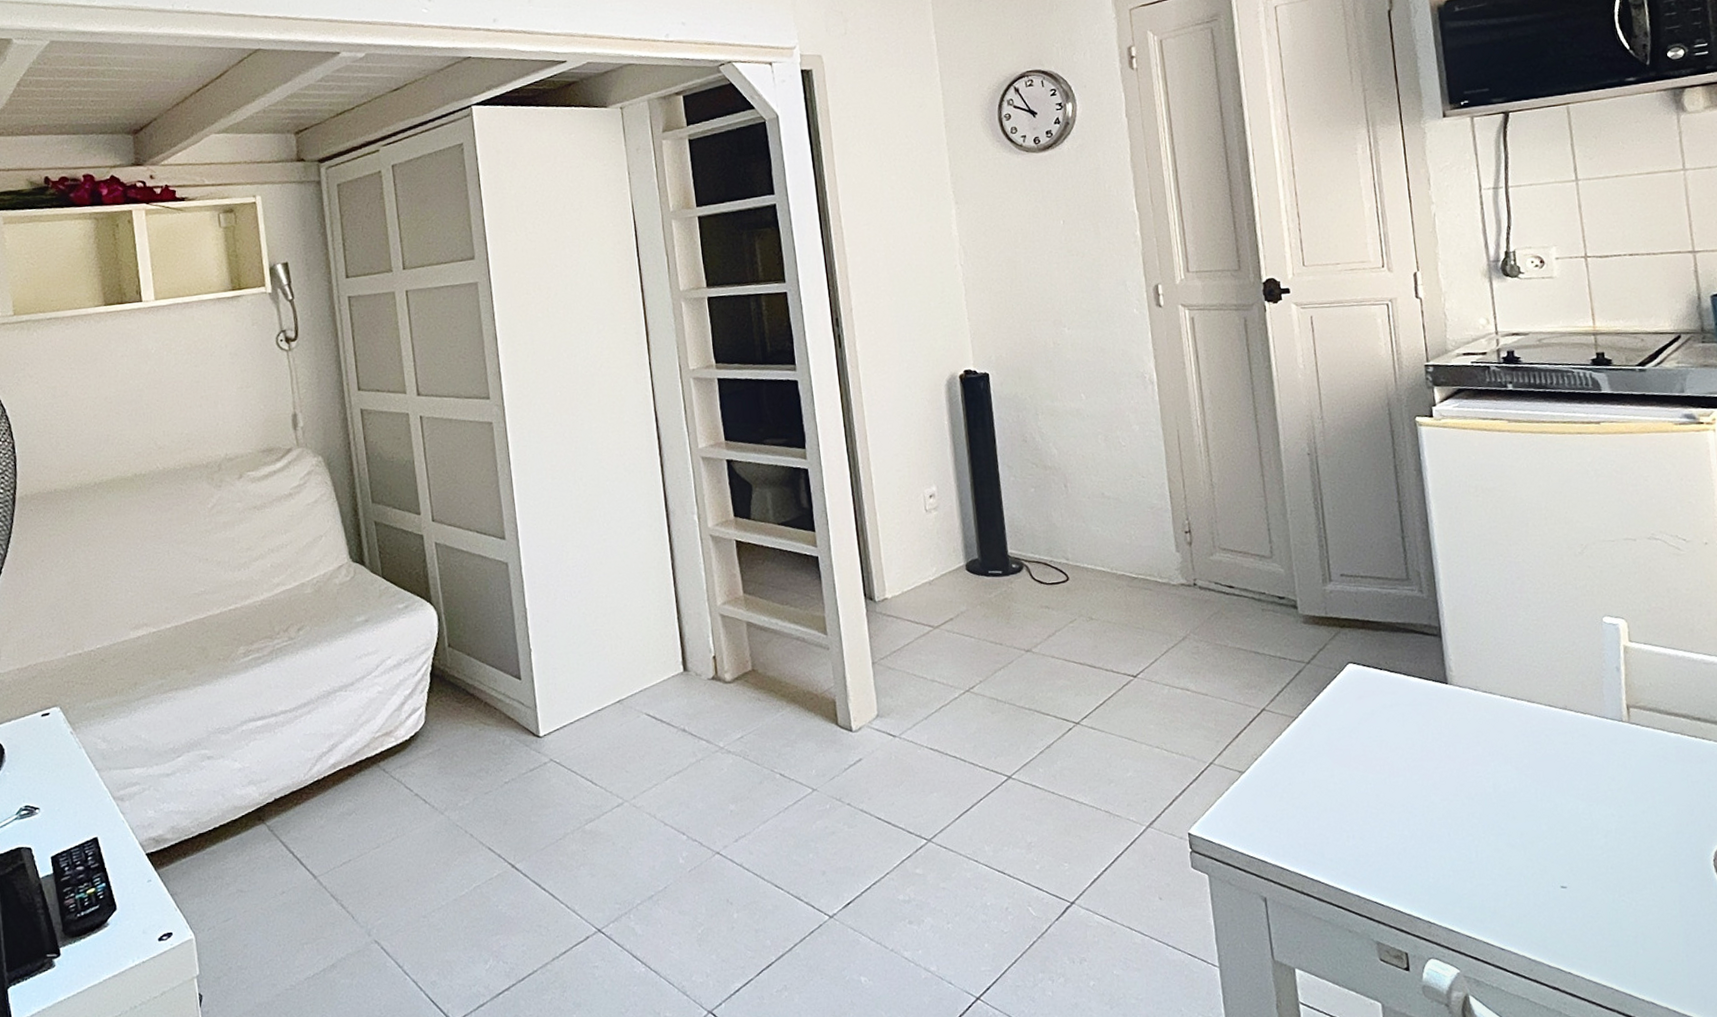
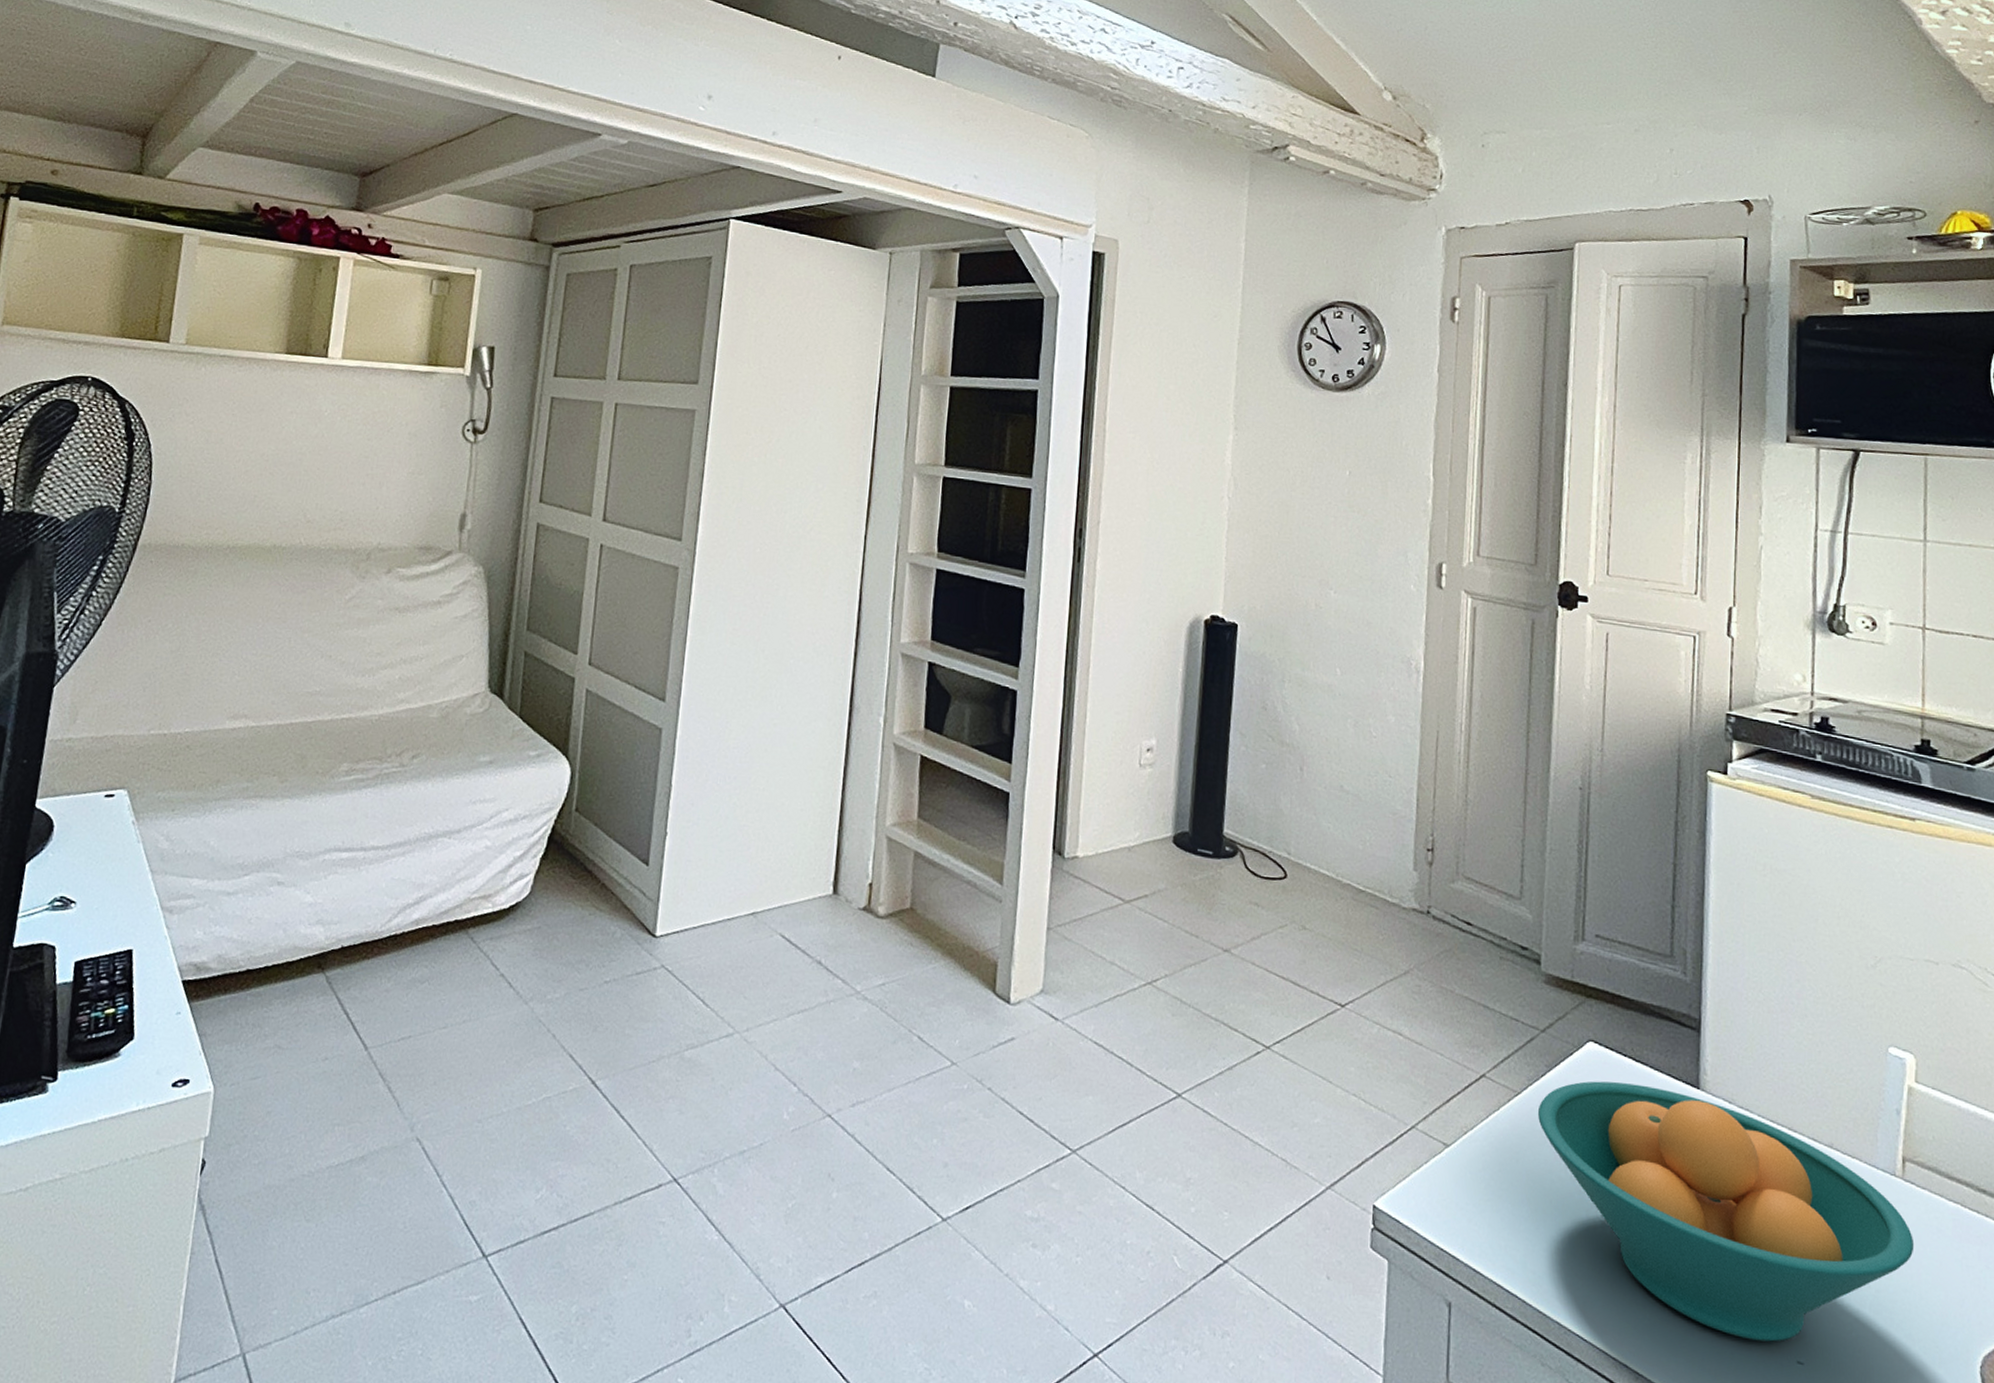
fruit bowl: none [1314,690,1646,877] -> present [1538,1081,1915,1342]

